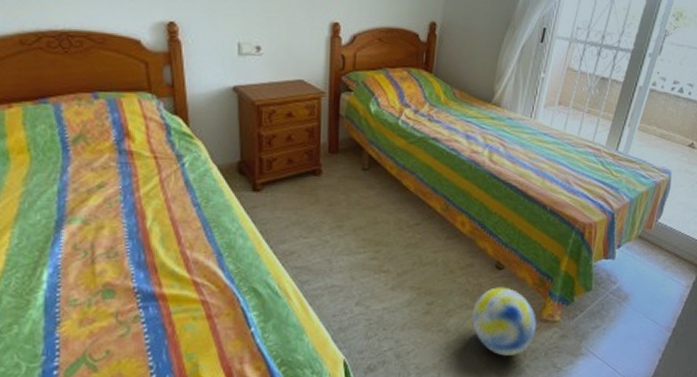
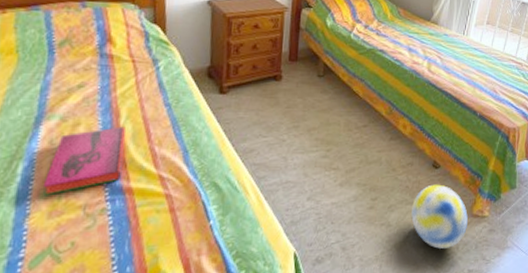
hardback book: none [70,229,154,304] -> present [42,126,127,196]

